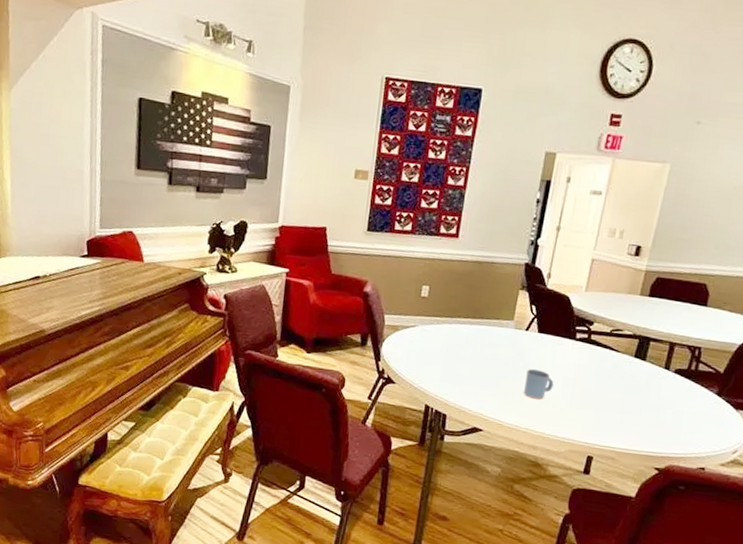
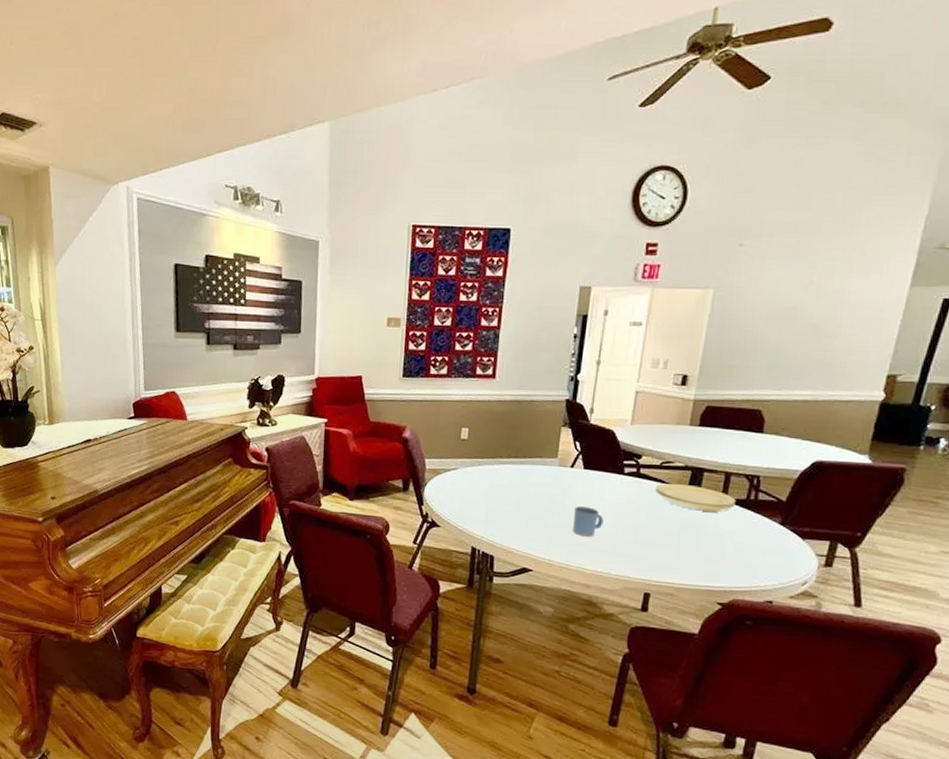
plate: none [604,350,678,381] -> present [655,483,736,512]

